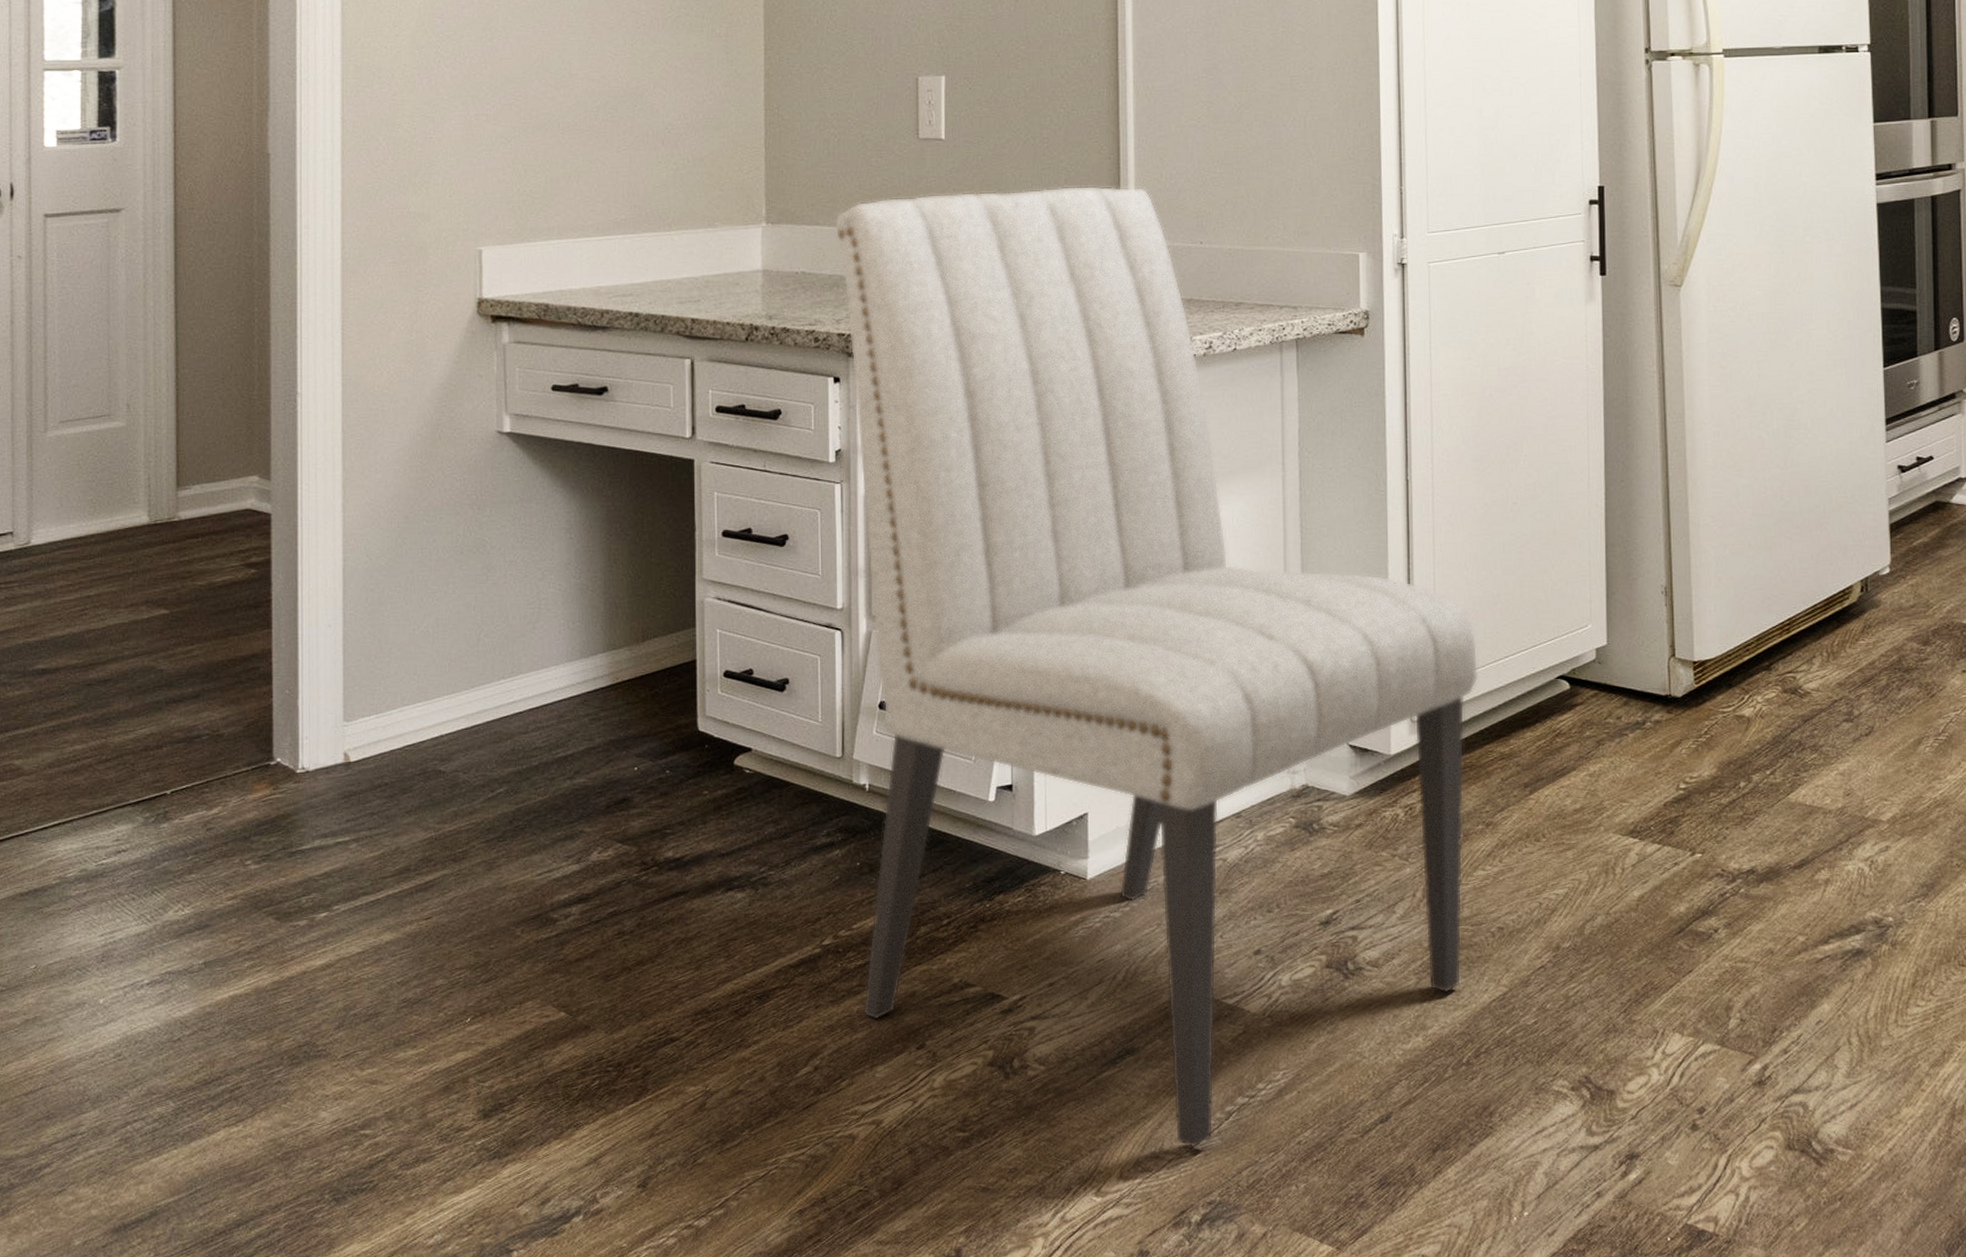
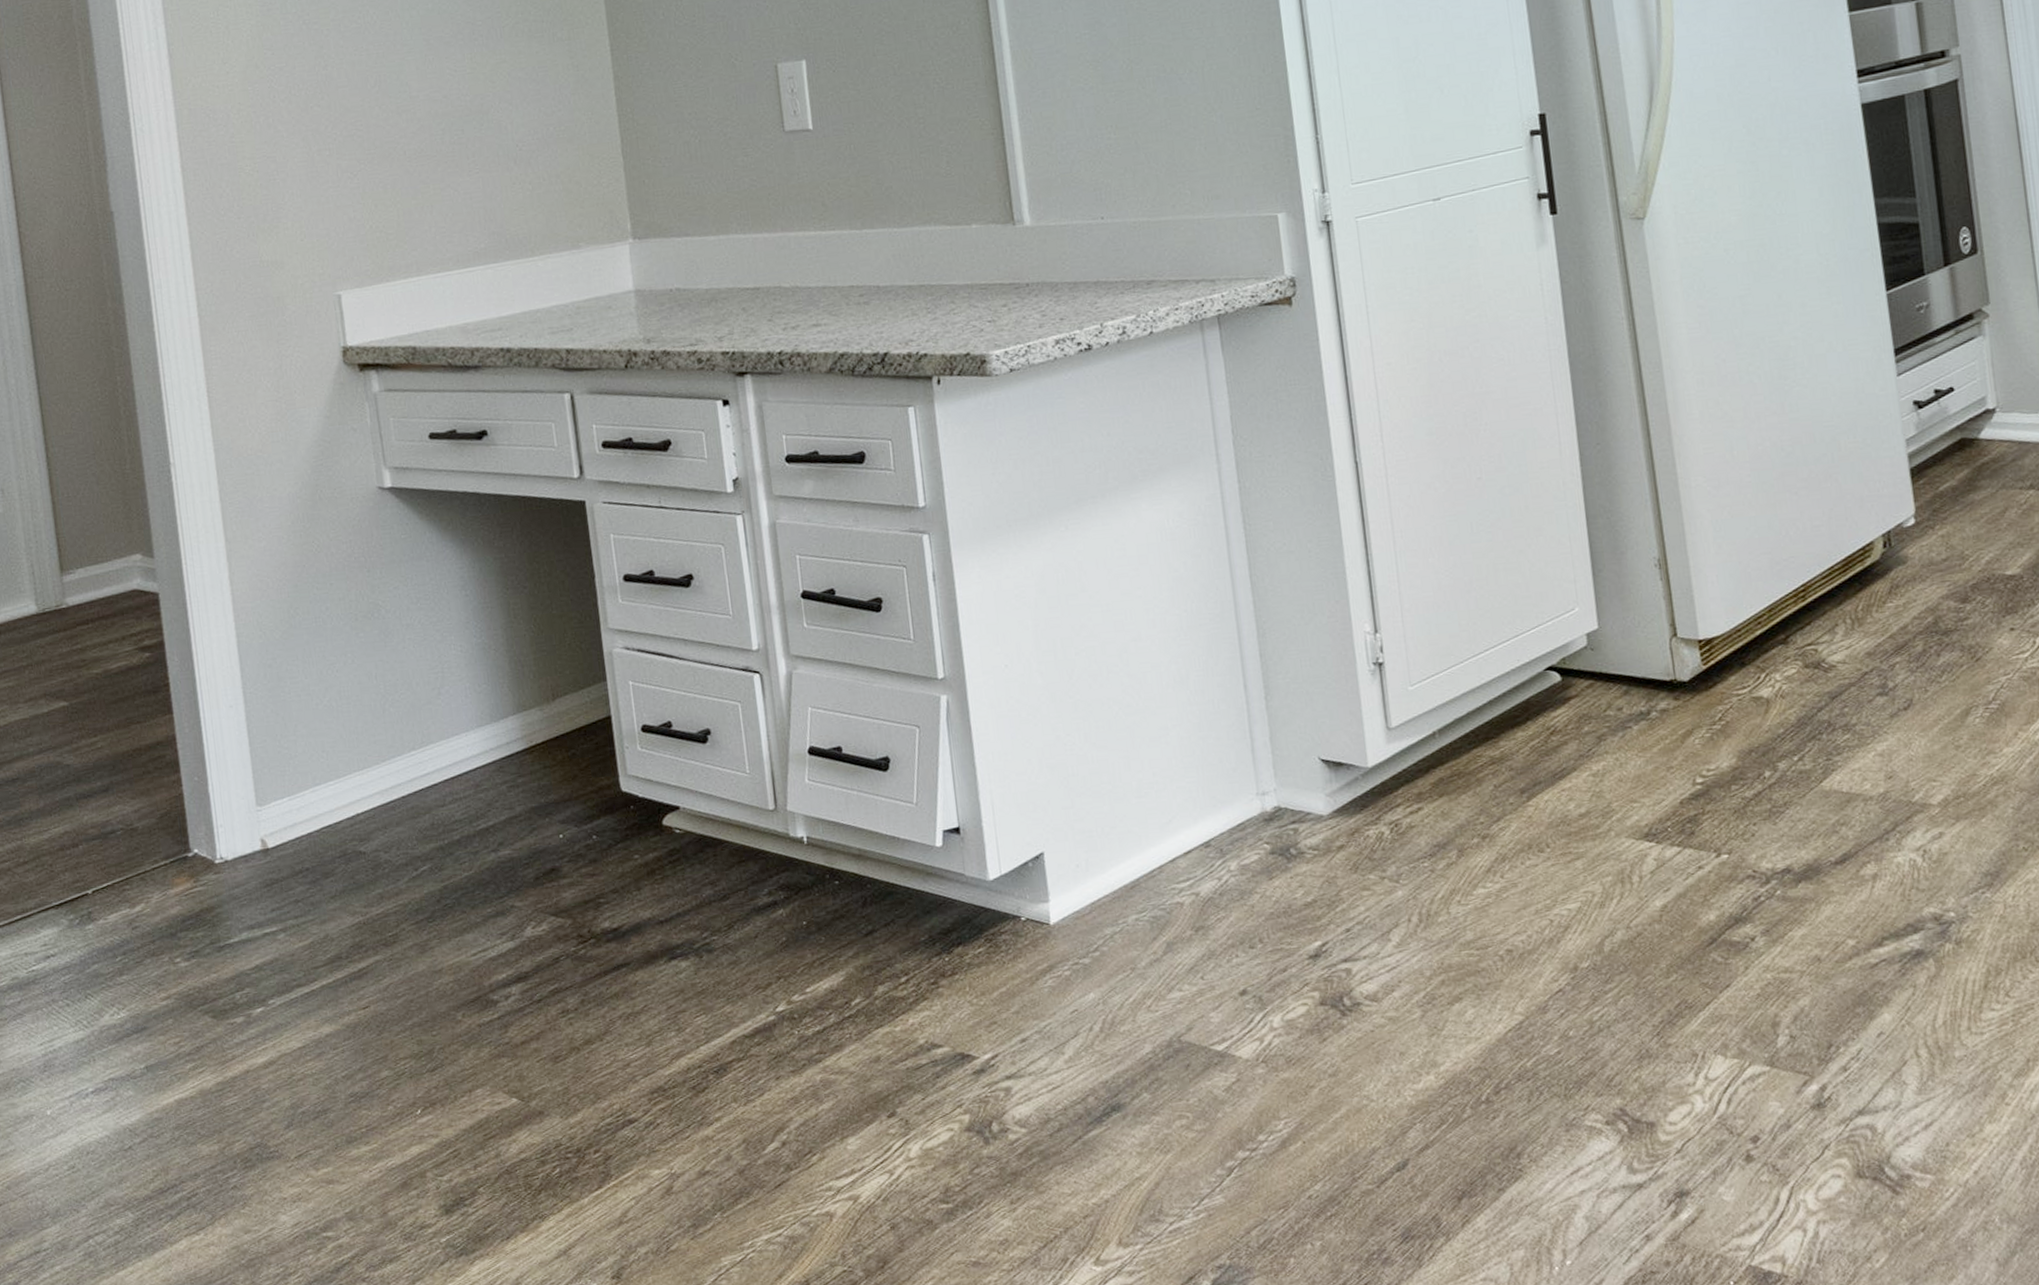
chair: present [834,185,1479,1148] -> none [704,163,1471,1209]

